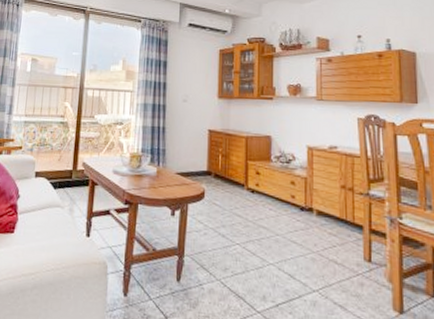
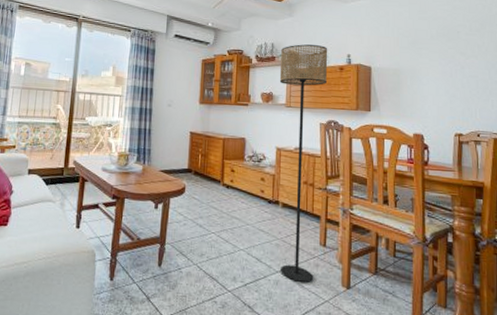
floor lamp: none [308,29,364,306] -> present [279,44,328,283]

